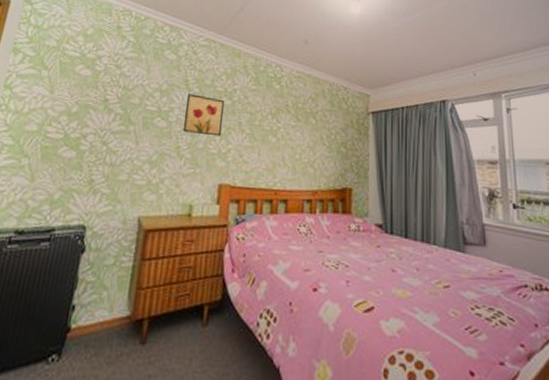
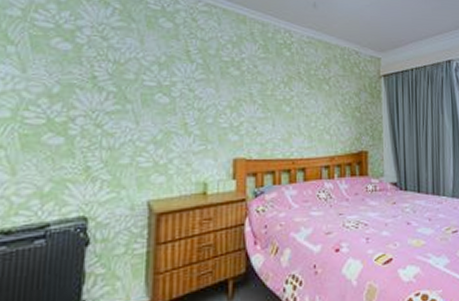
wall art: present [183,94,225,137] -> none [189,65,233,109]

